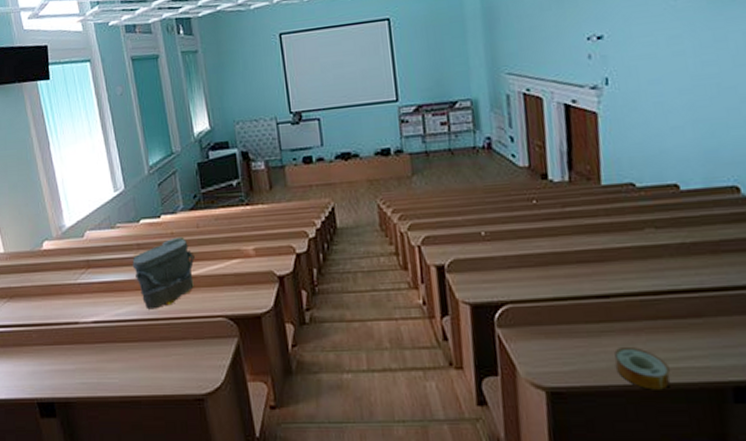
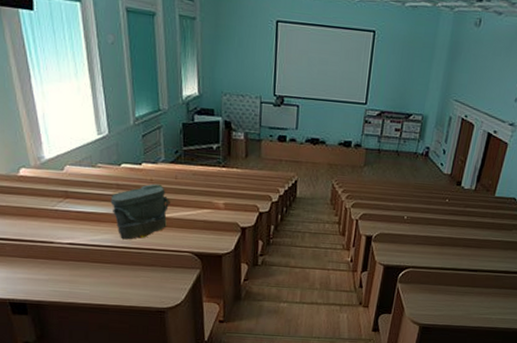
adhesive tape: present [614,346,670,390] -> none [467,303,499,331]

